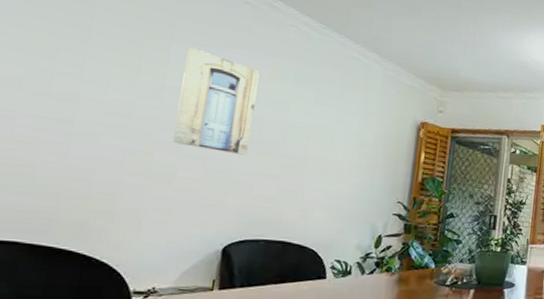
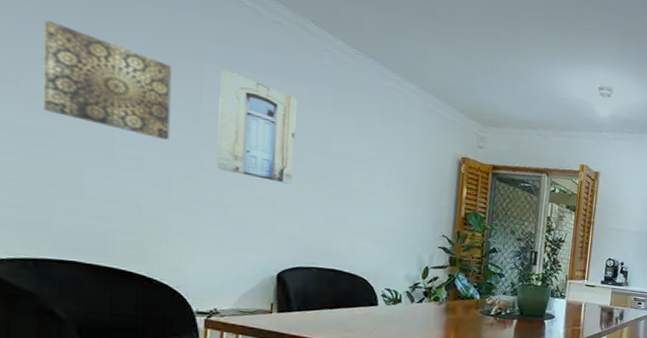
wall art: none [9,9,141,116] -> present [43,20,172,140]

